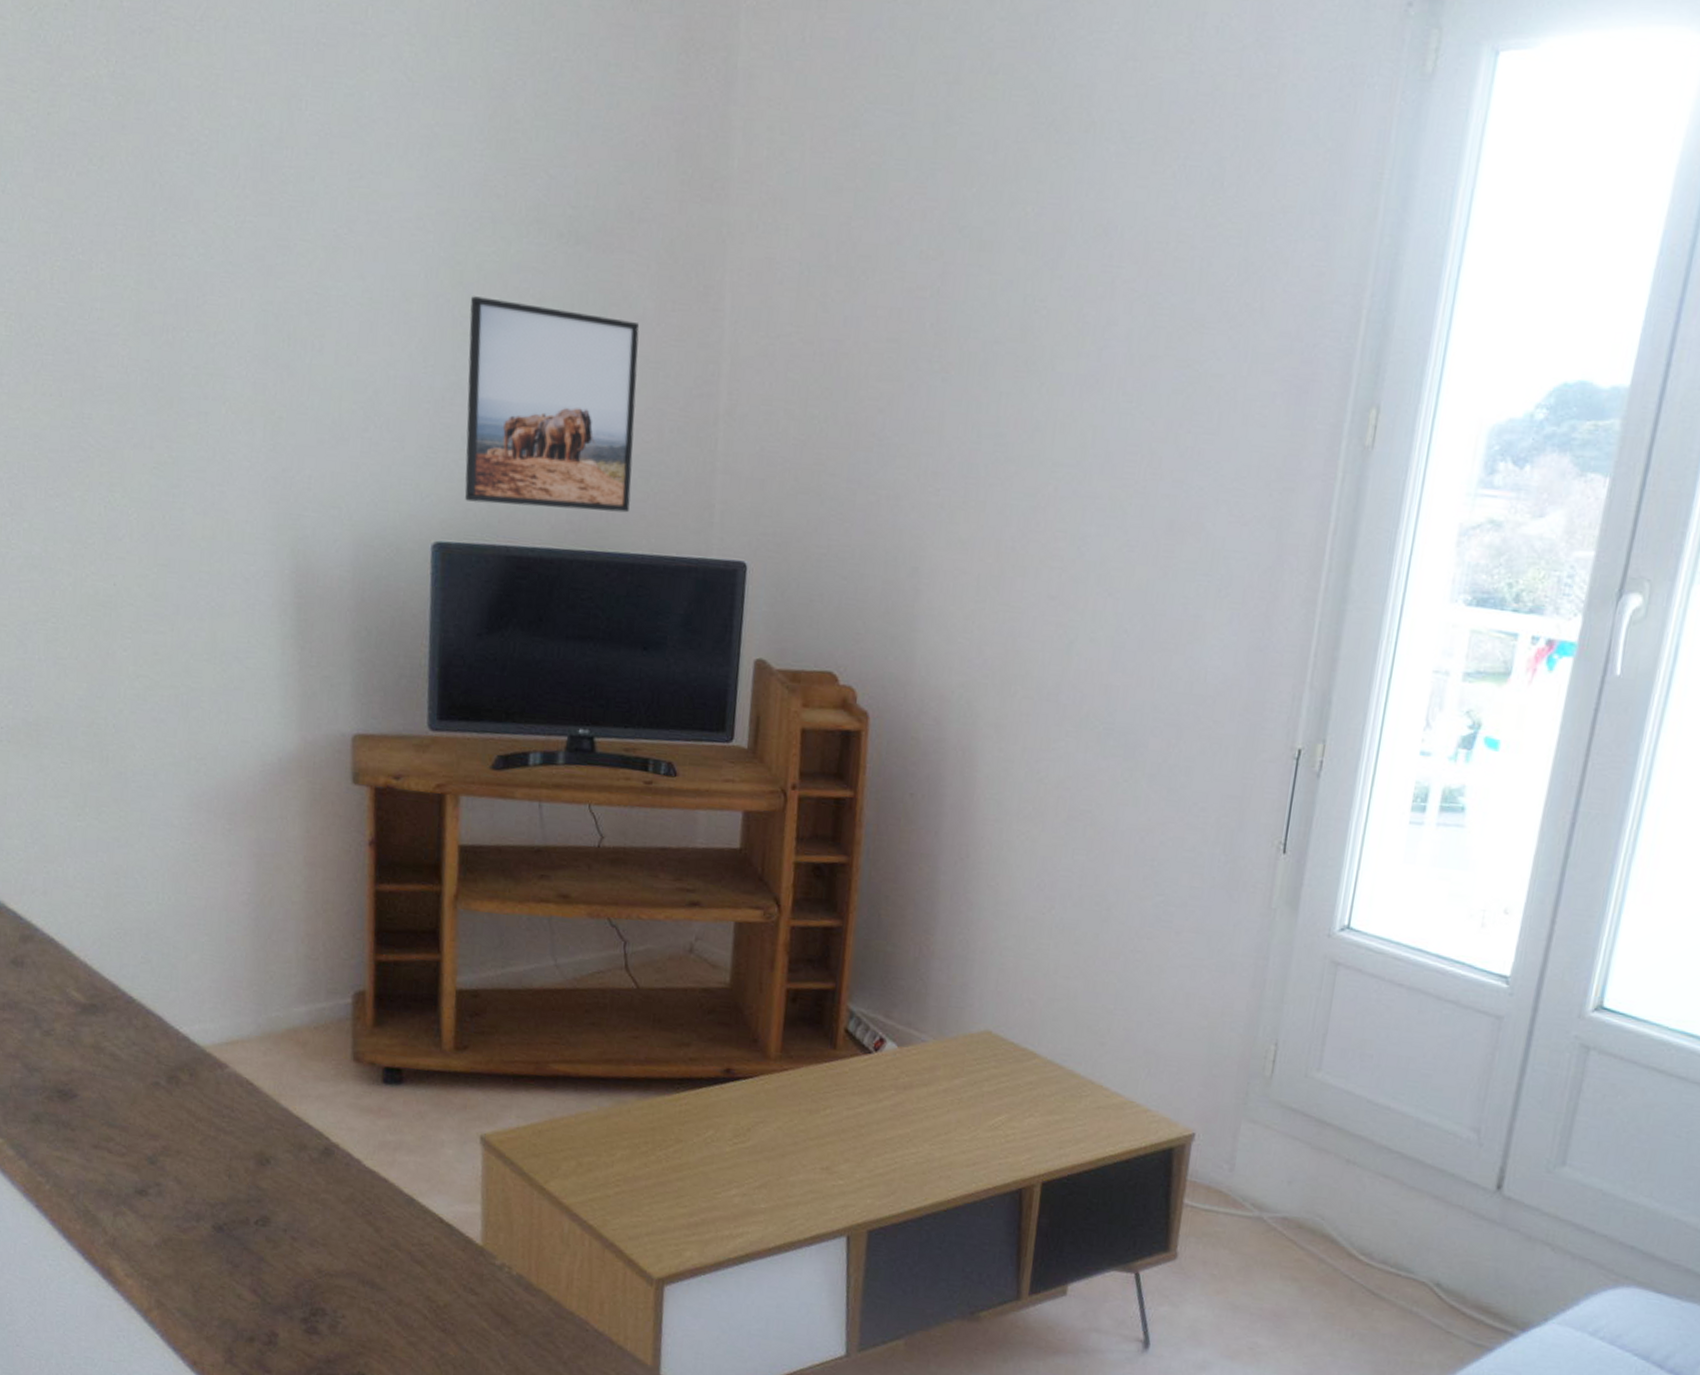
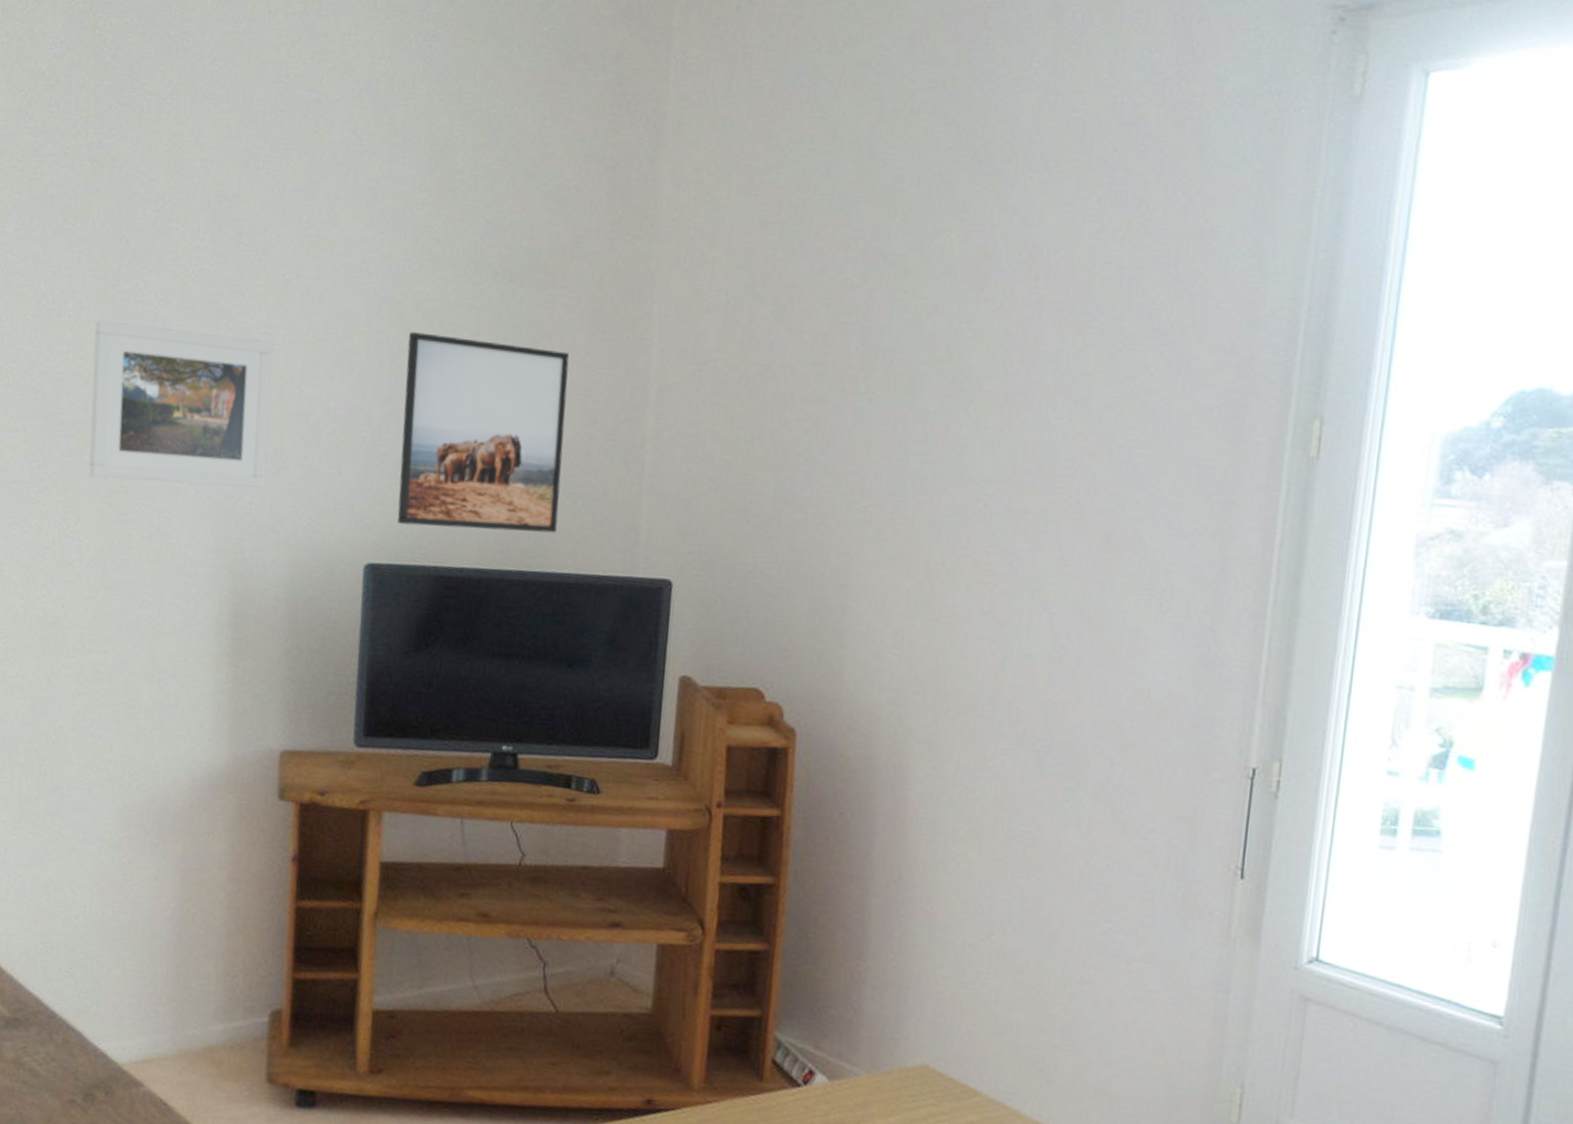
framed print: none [130,275,326,461] -> present [89,320,273,488]

